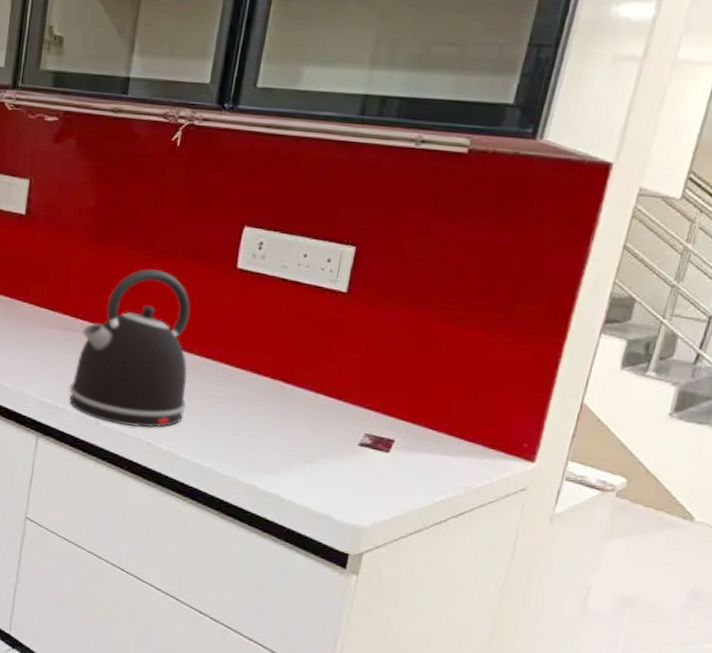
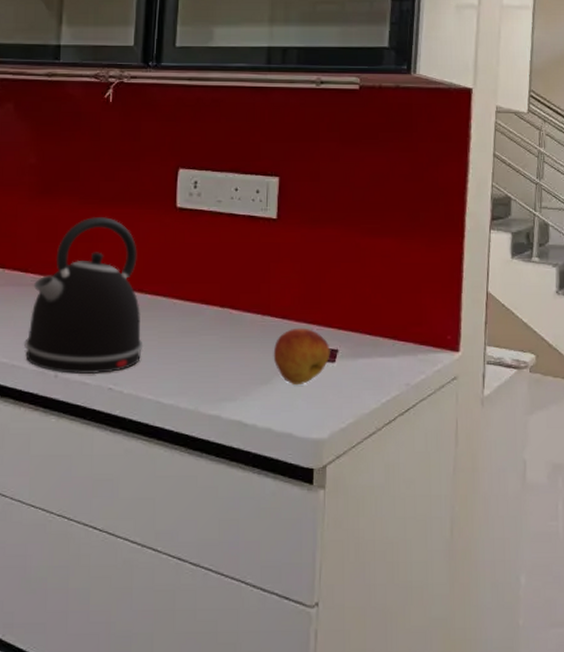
fruit: none [321,411,386,470] -> present [273,328,330,386]

